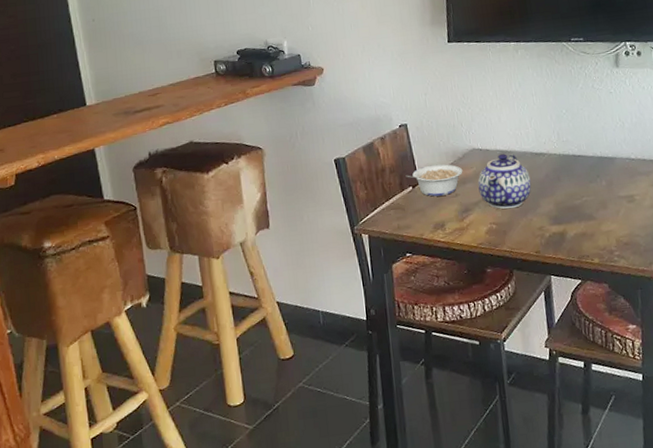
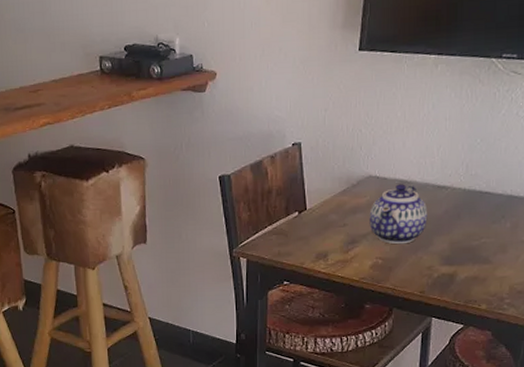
legume: present [405,164,463,197] -> none [293,190,355,225]

